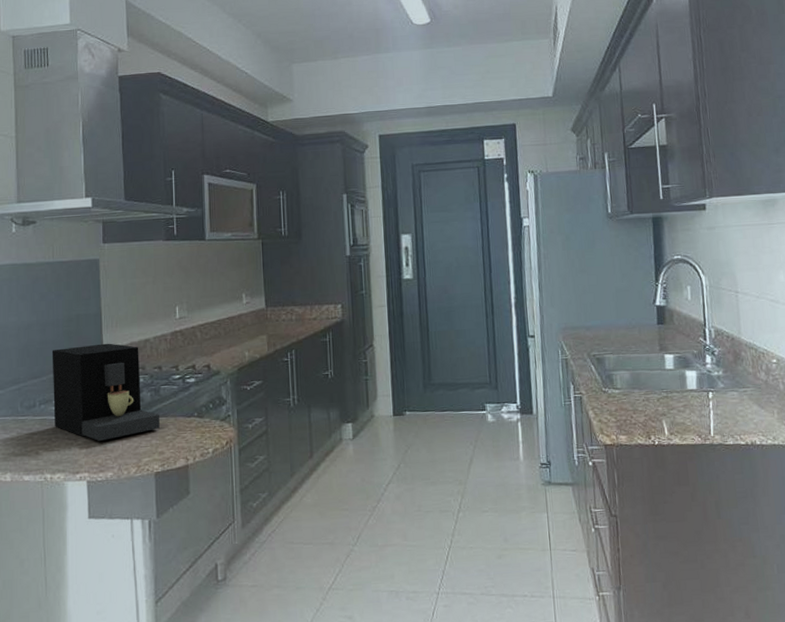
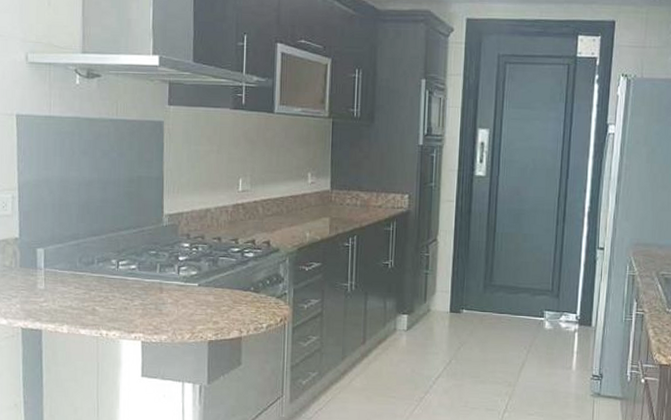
coffee maker: present [51,343,160,441] -> none [111,208,216,304]

